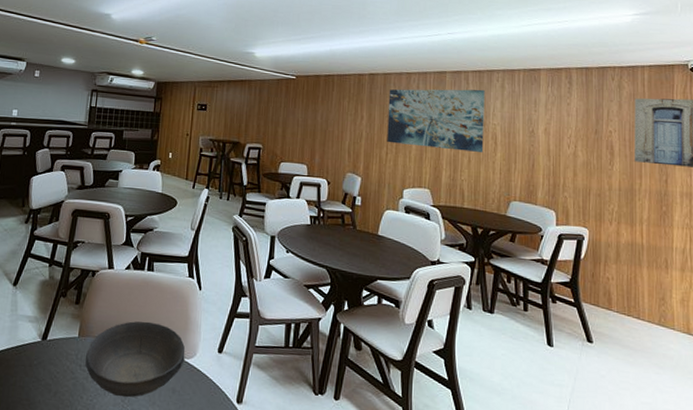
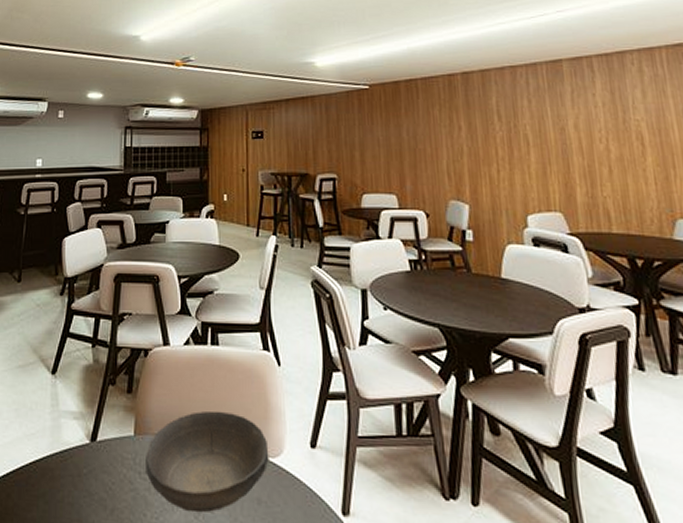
wall art: present [387,89,485,153] -> none [490,77,628,160]

